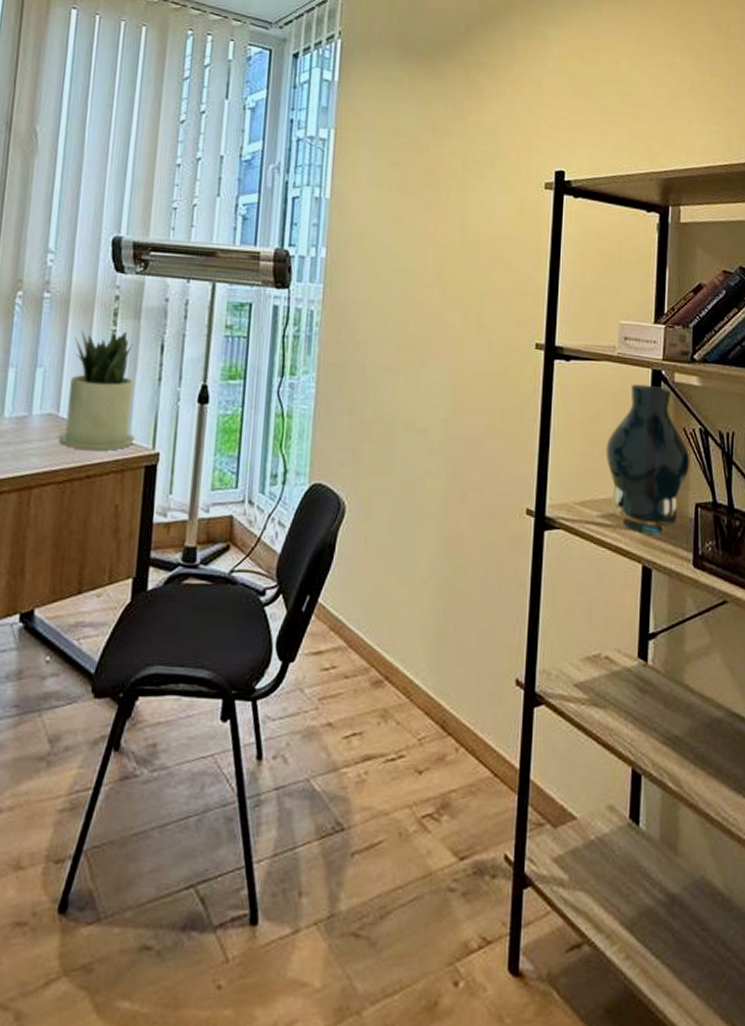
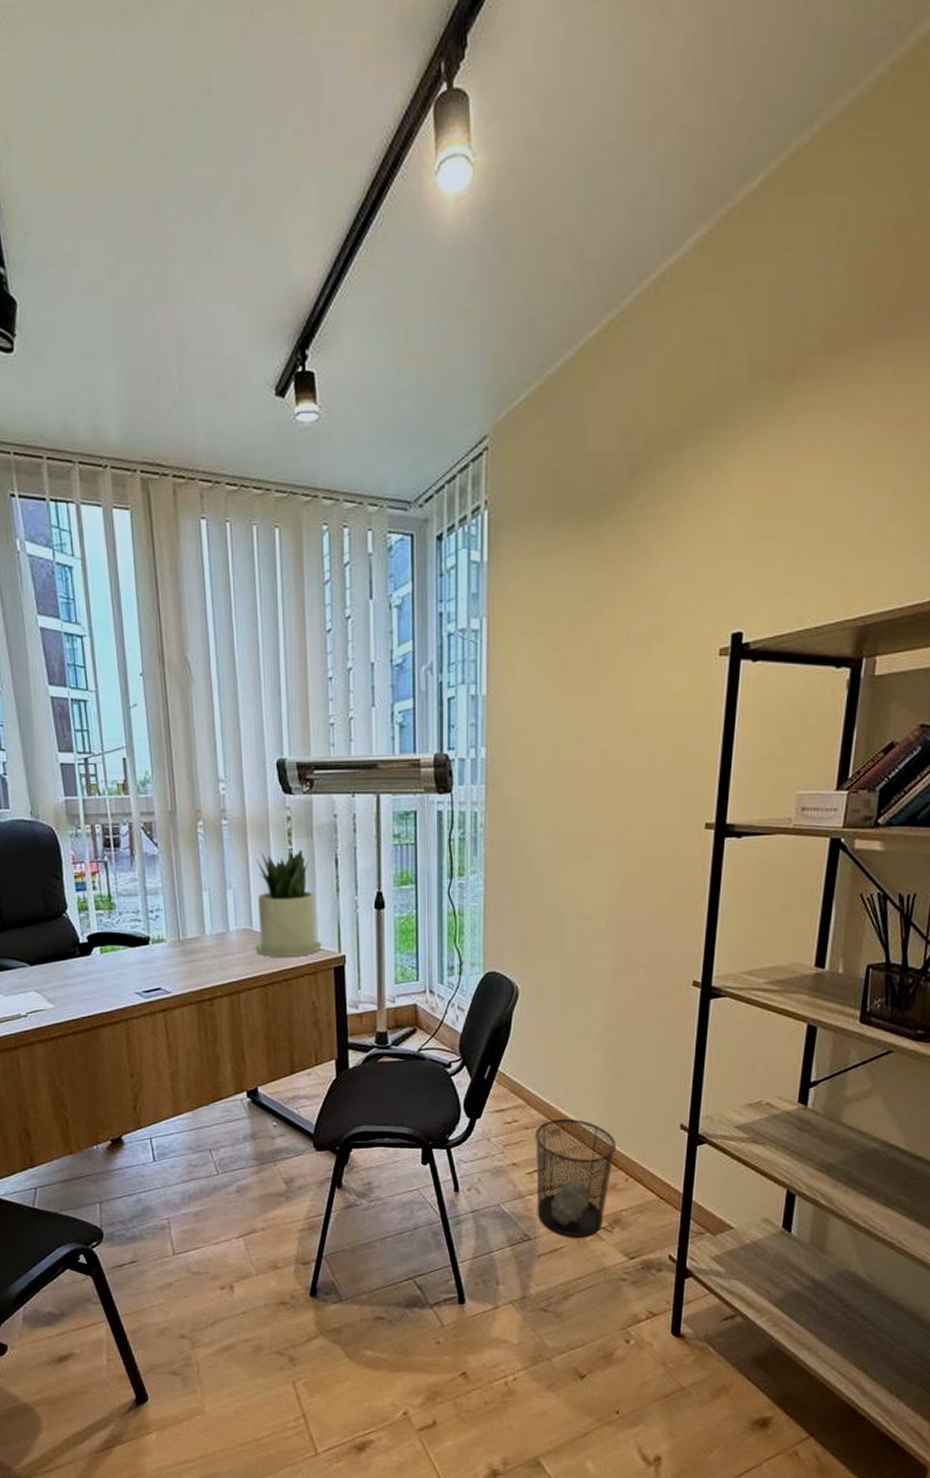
waste bin: none [353,666,447,829] -> present [535,1118,617,1238]
vase: present [605,384,690,535] -> none [775,854,865,996]

